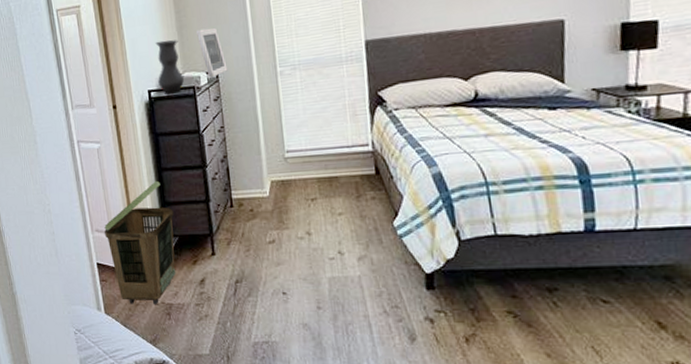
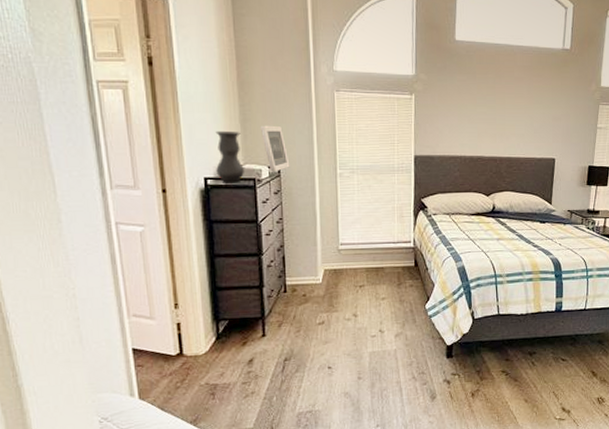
laundry basket: present [104,180,176,305] -> none [144,266,225,388]

